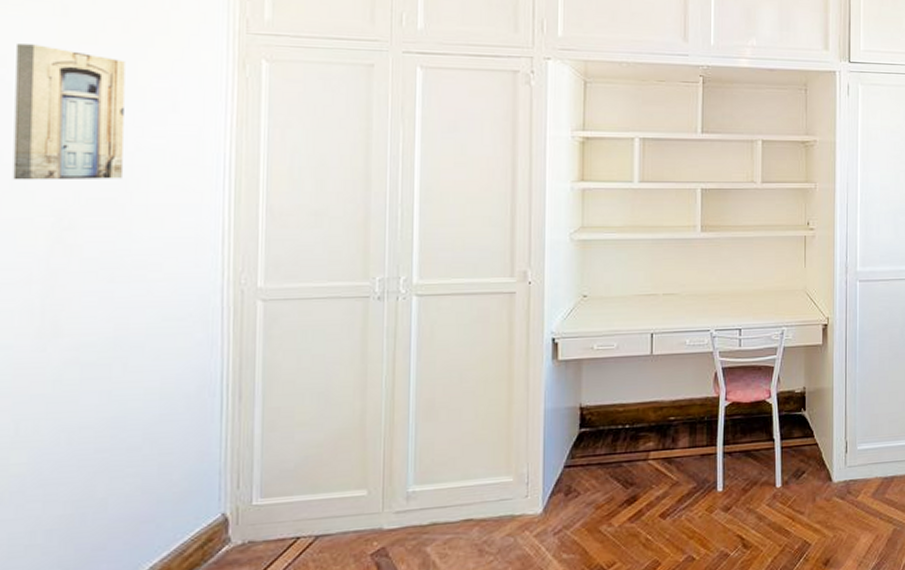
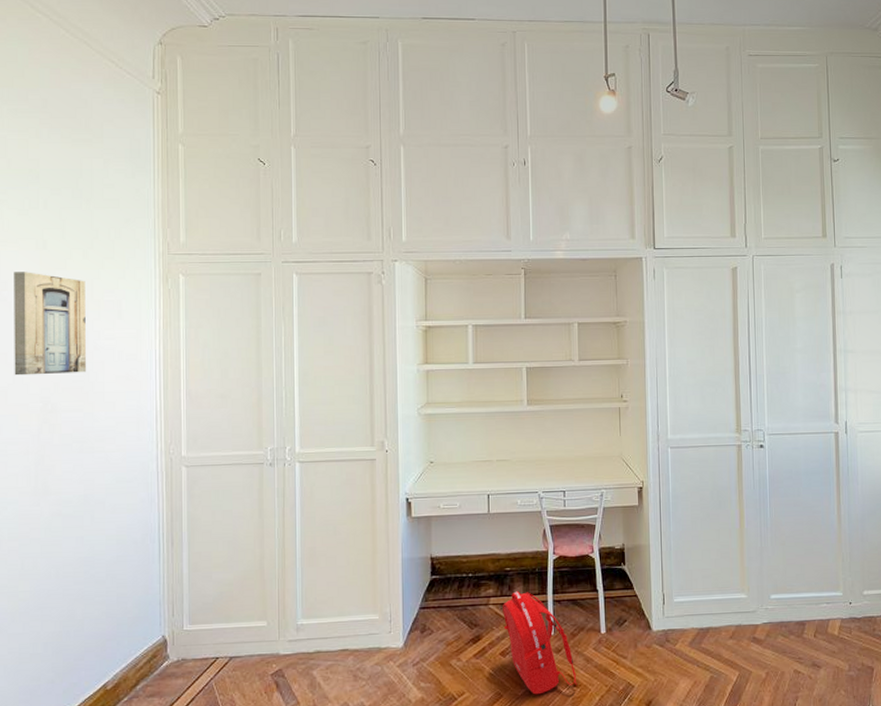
backpack: none [664,443,747,560] -> present [503,591,577,695]

